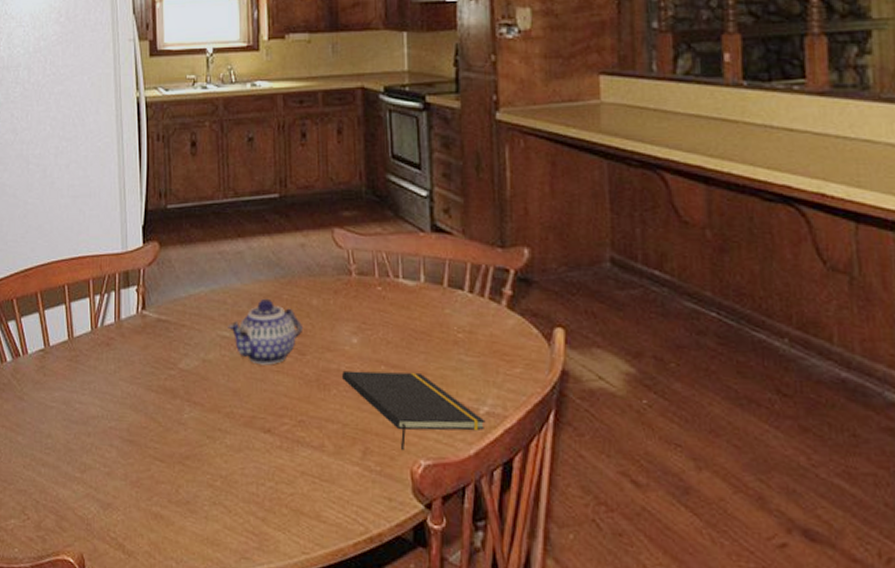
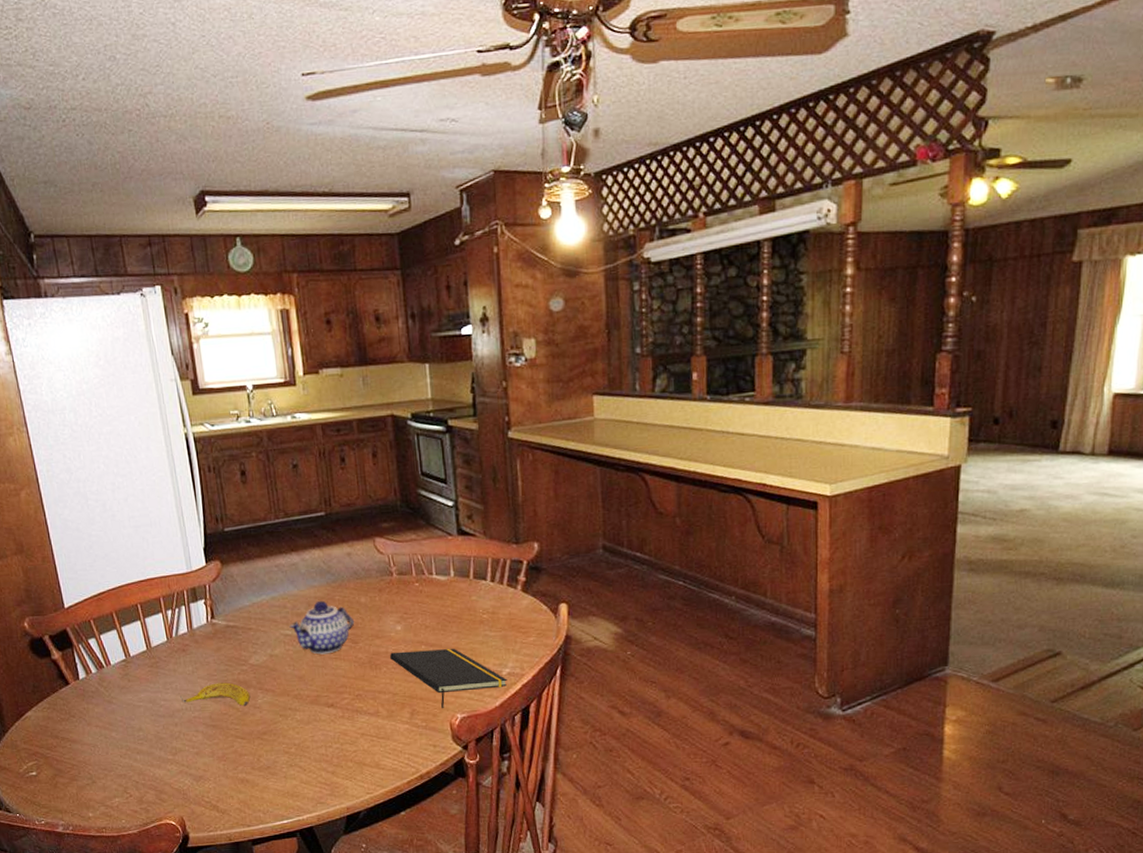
banana: none [96,388,176,421] -> present [179,682,251,707]

